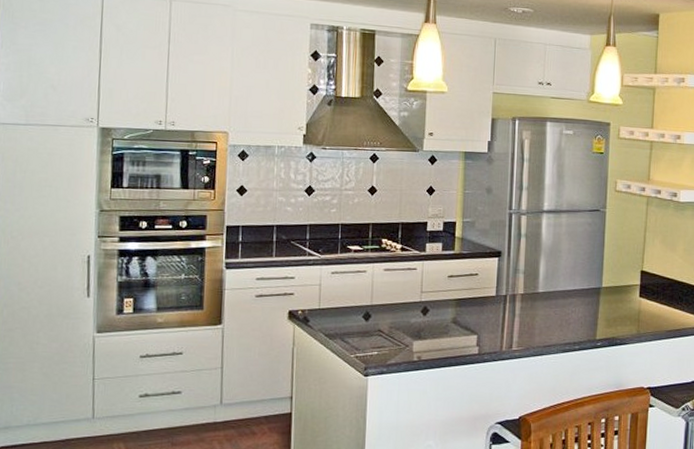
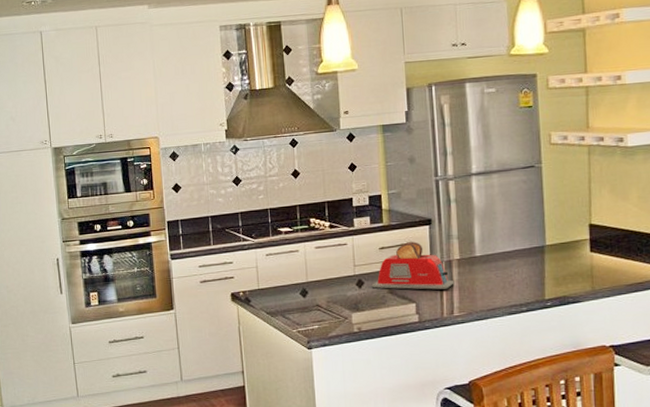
toaster: none [436,272,516,323] -> present [371,242,454,290]

